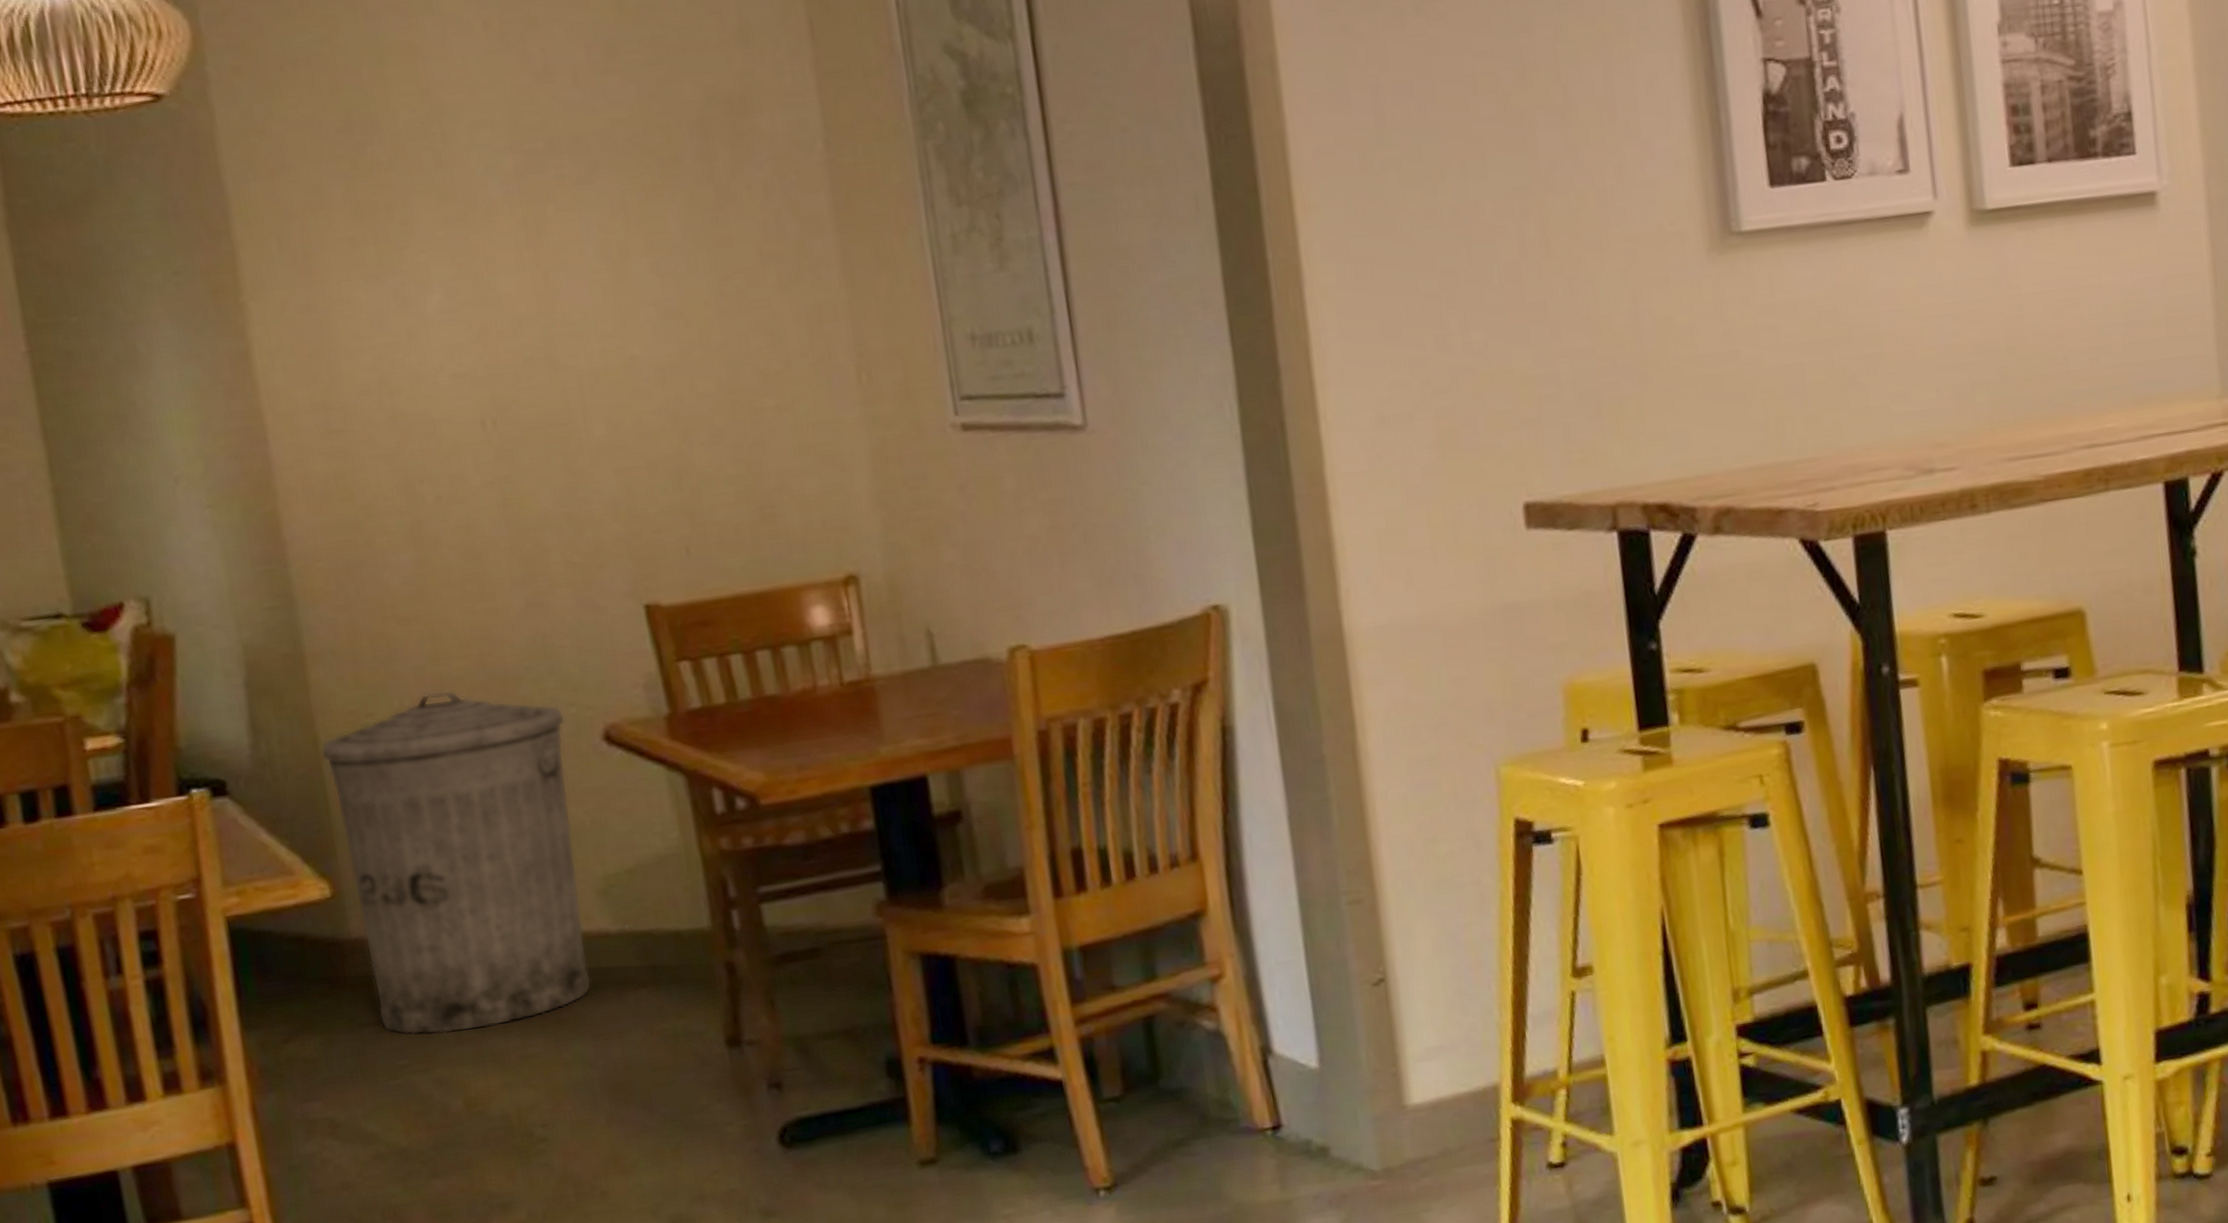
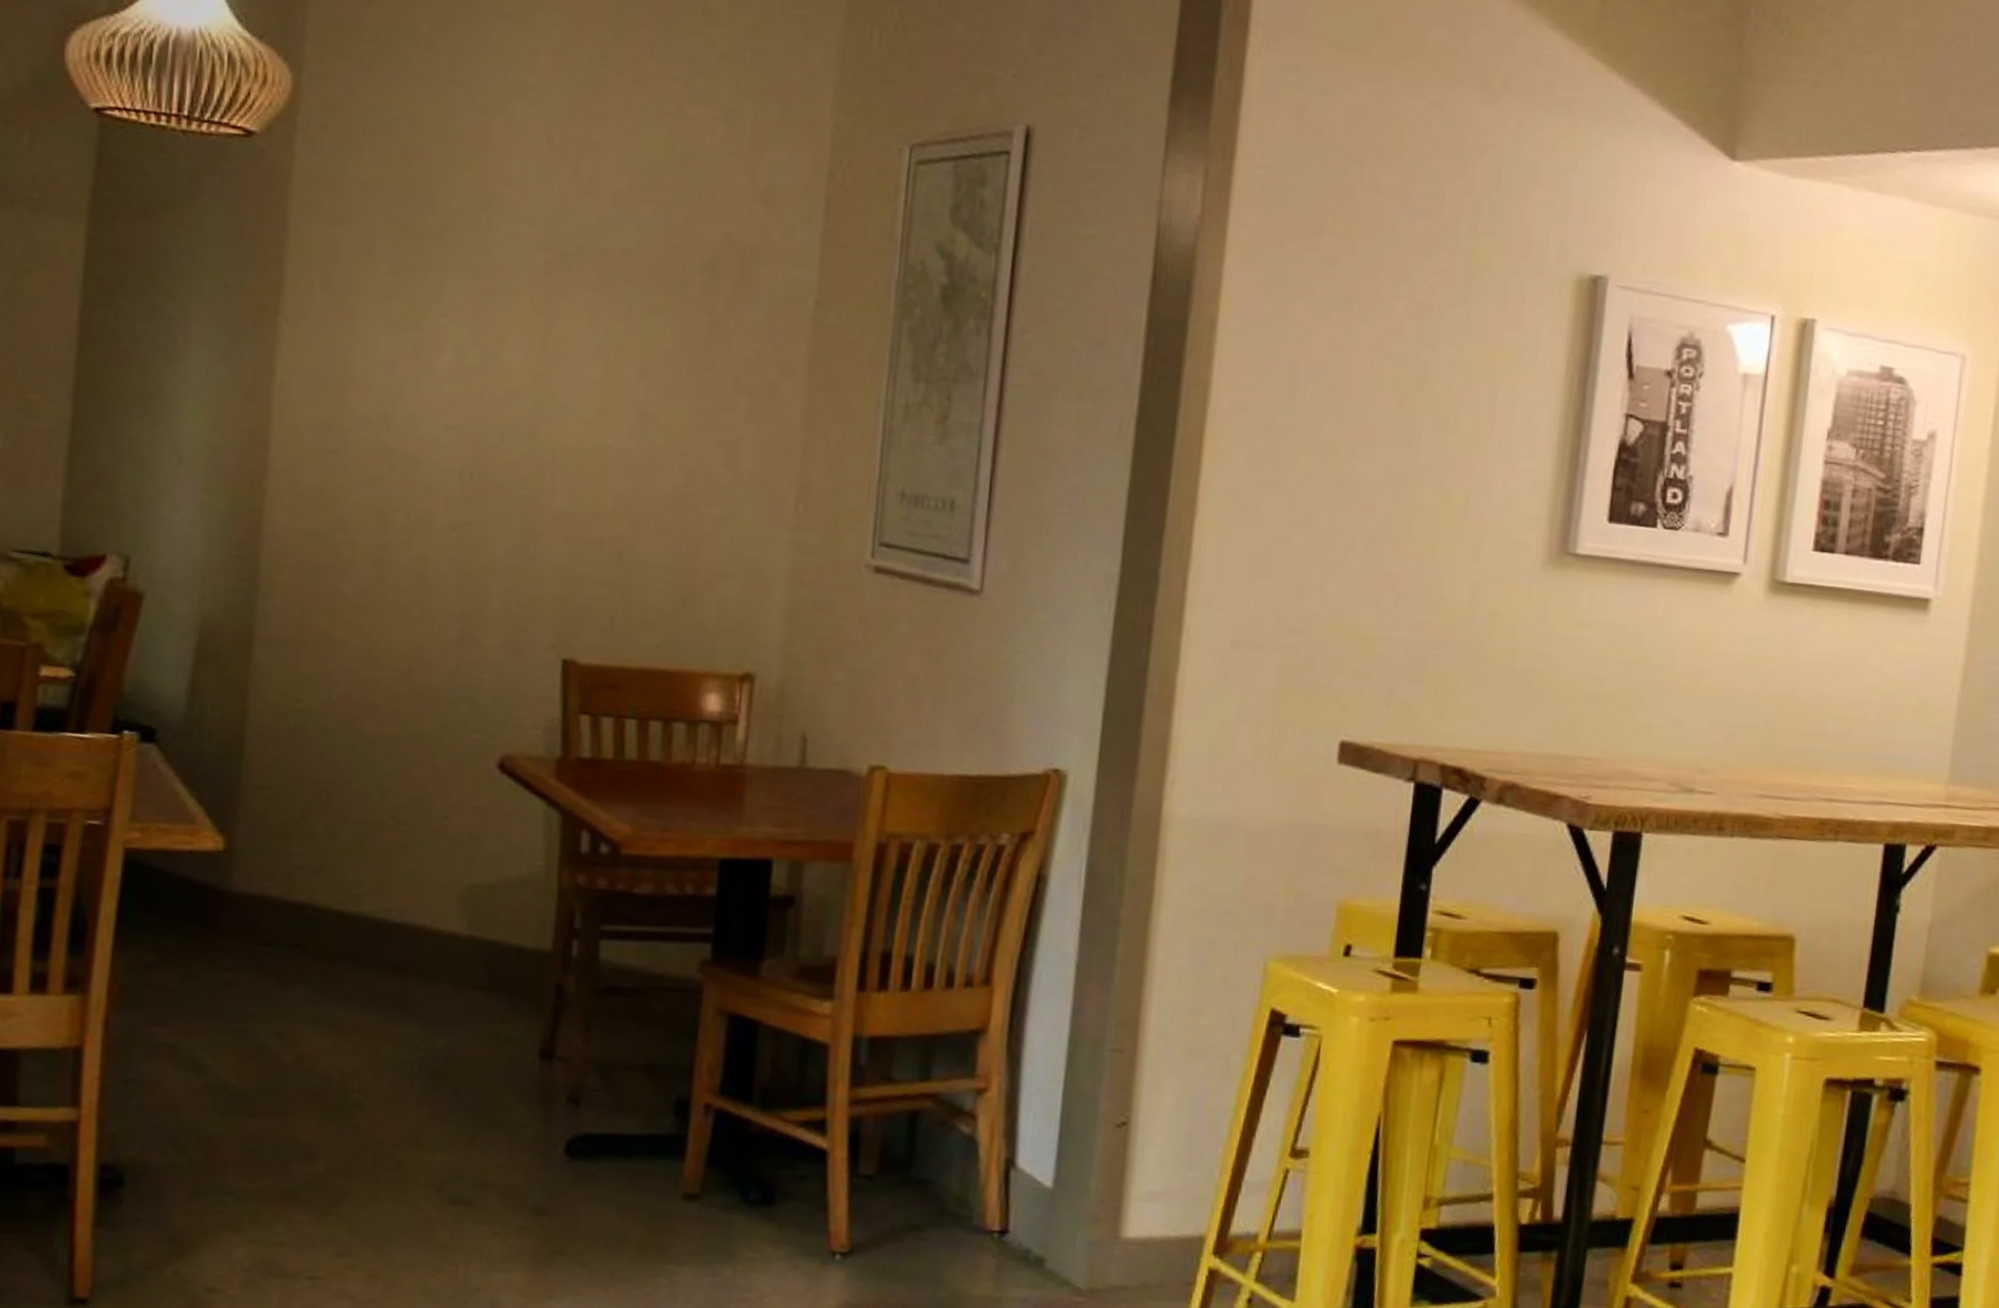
trash can: present [320,690,592,1036] -> none [238,693,469,996]

